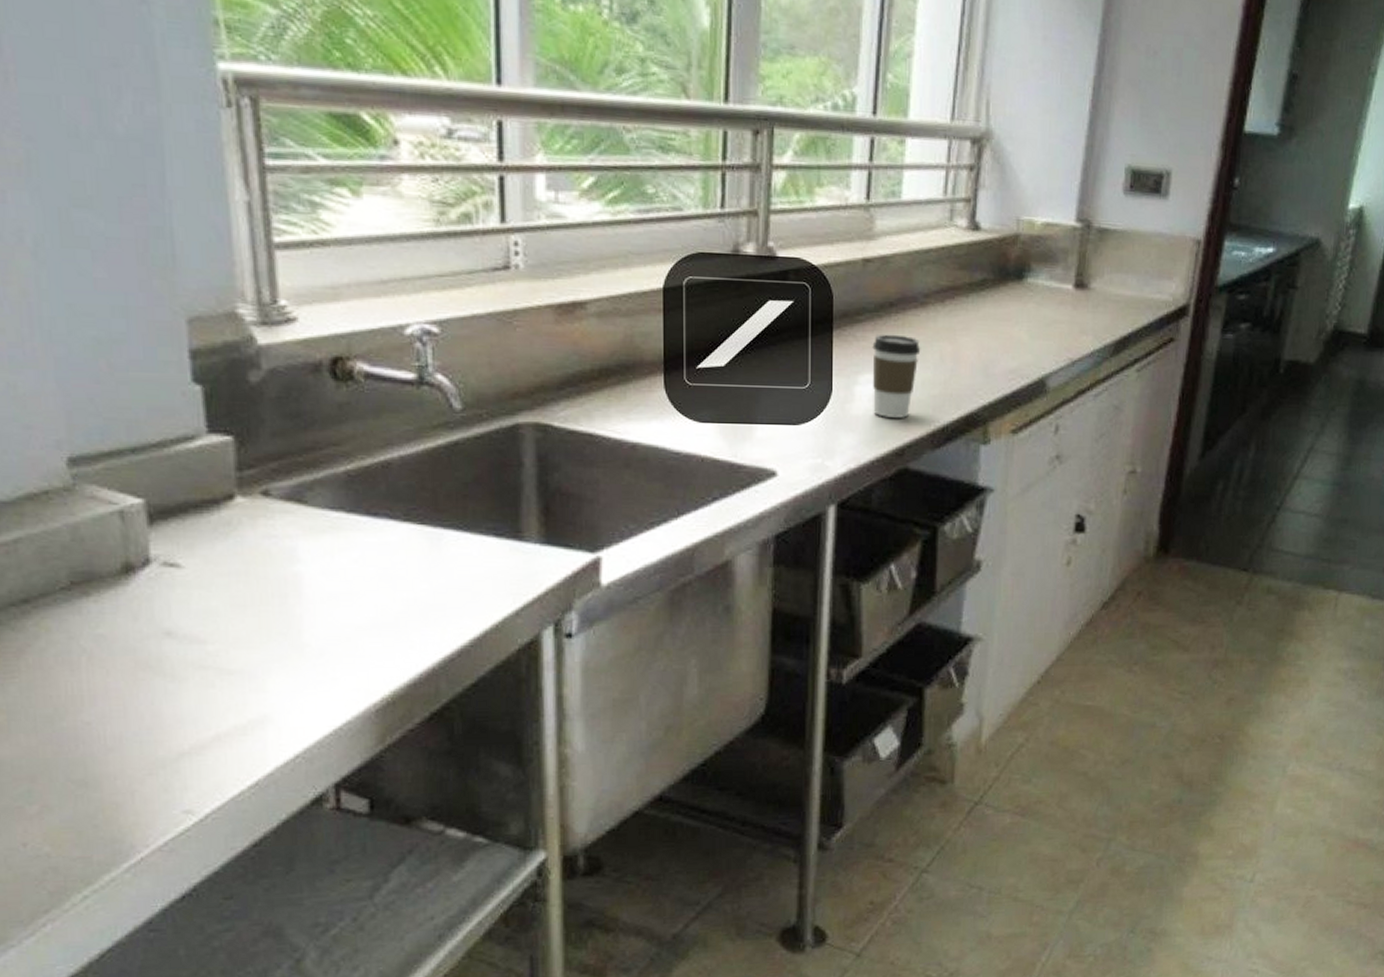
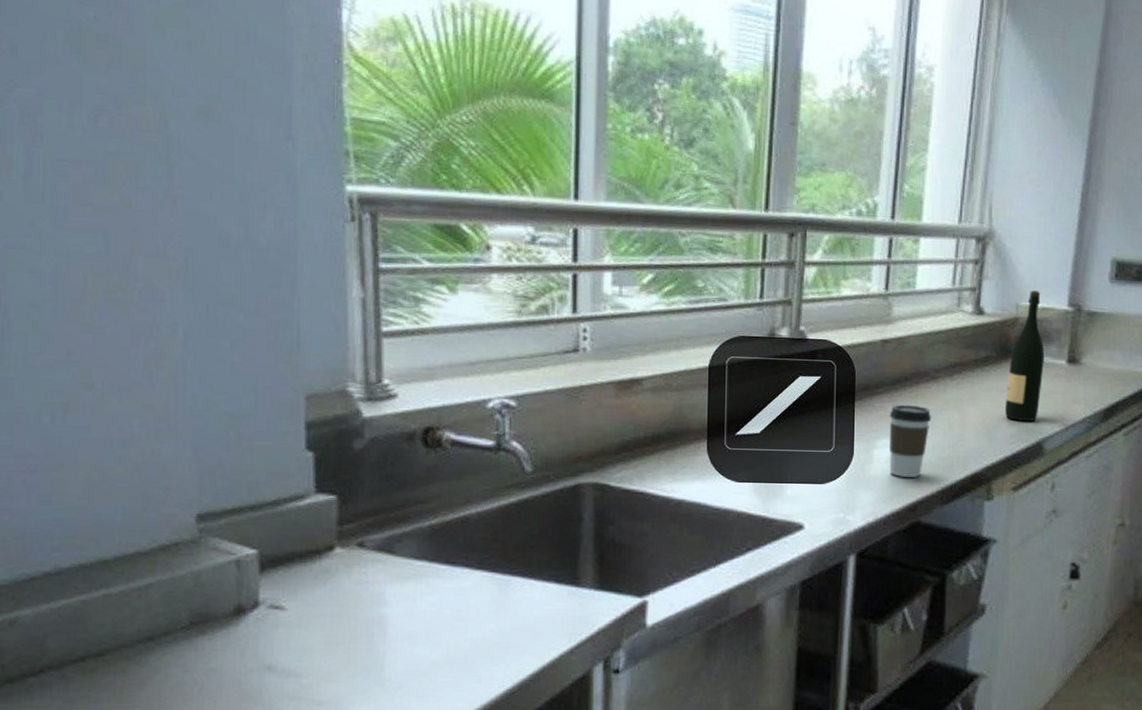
wine bottle: none [1004,202,1049,356] -> present [1005,290,1045,422]

